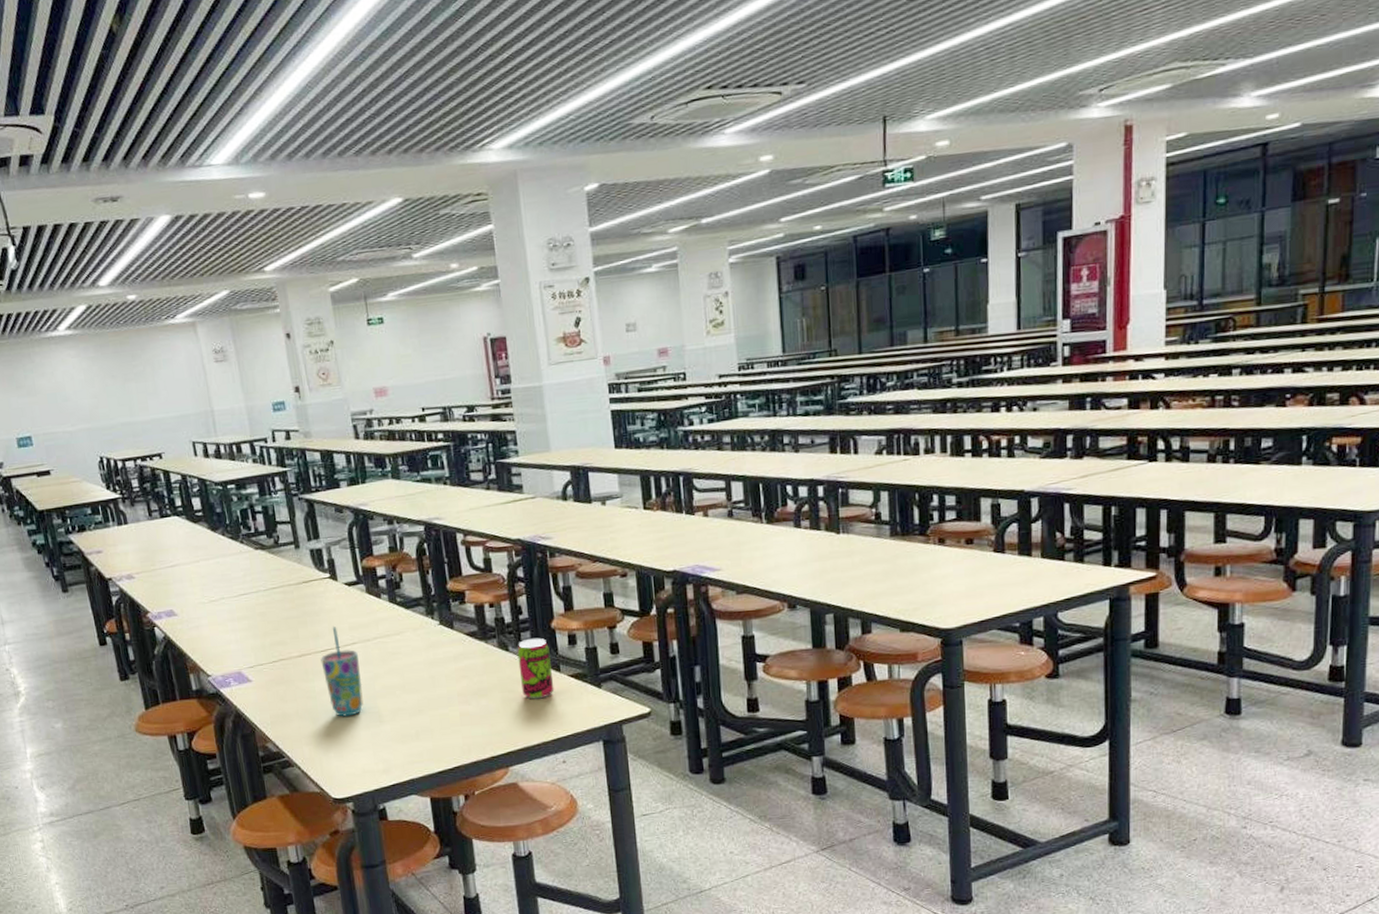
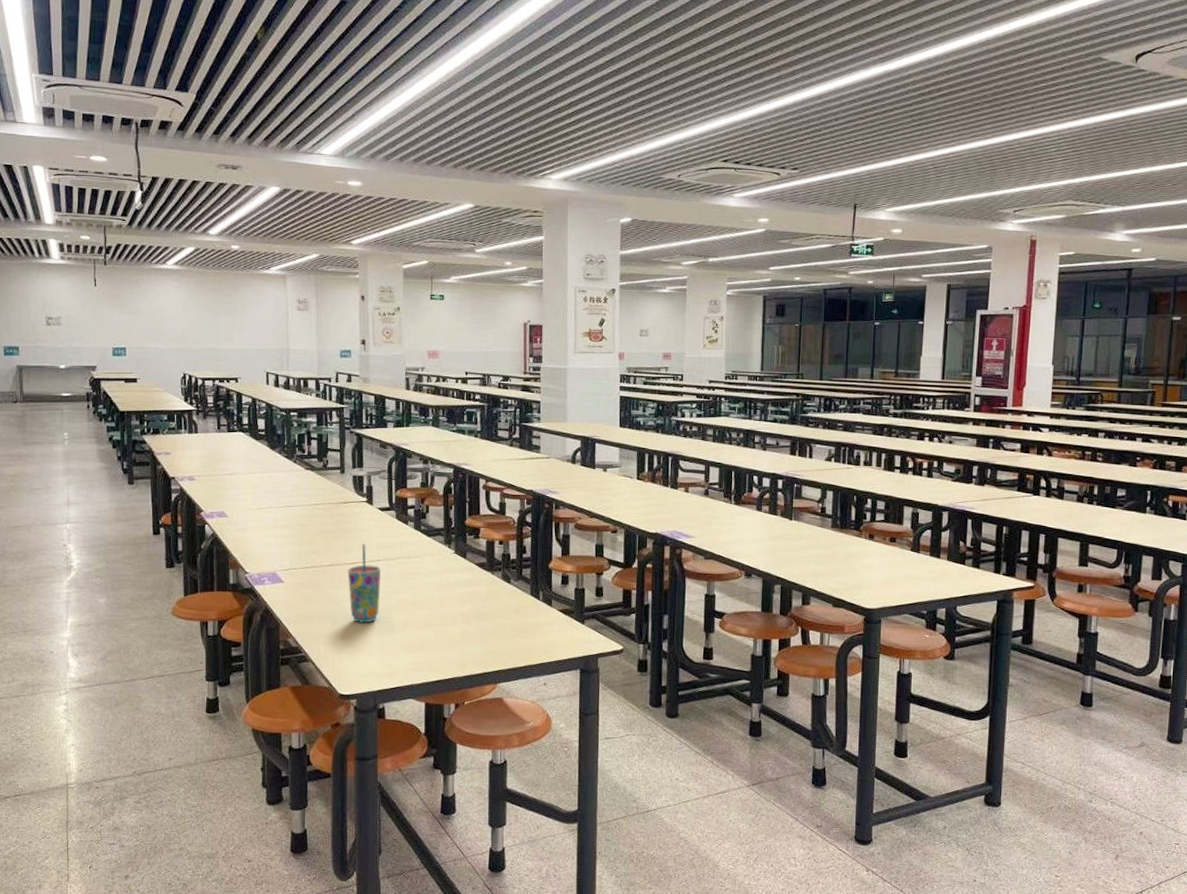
beverage can: present [517,638,555,699] -> none [517,574,545,627]

